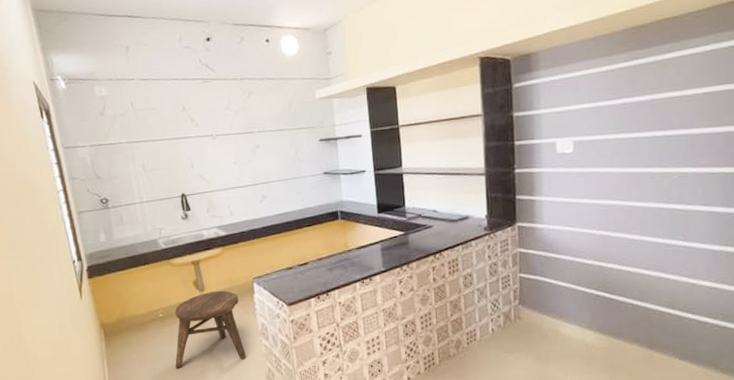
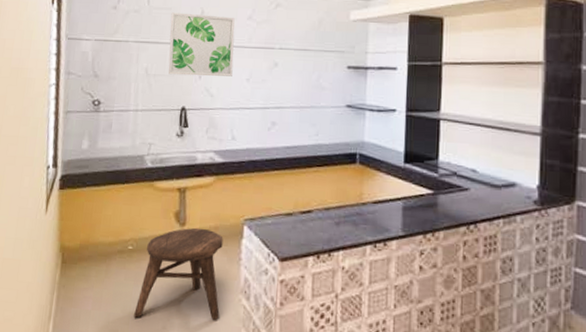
wall art: none [155,109,221,168] -> present [168,12,235,77]

